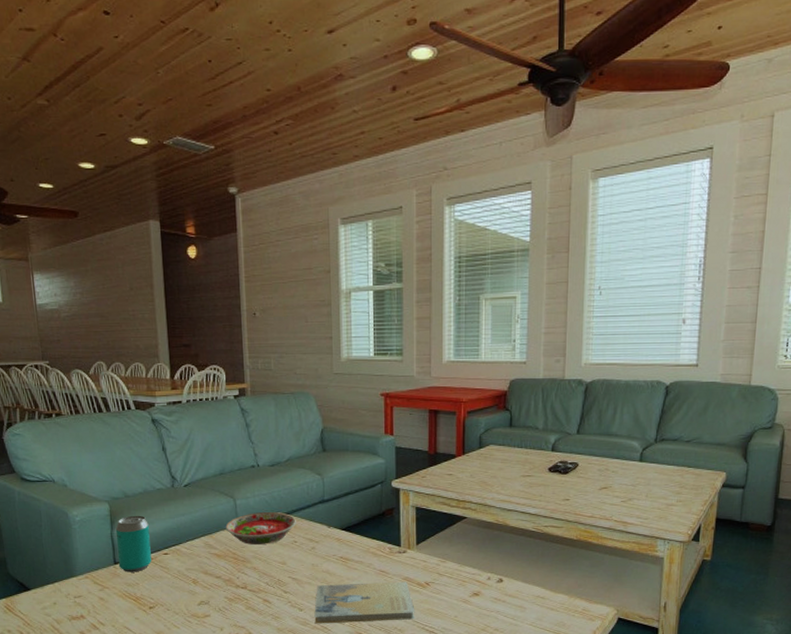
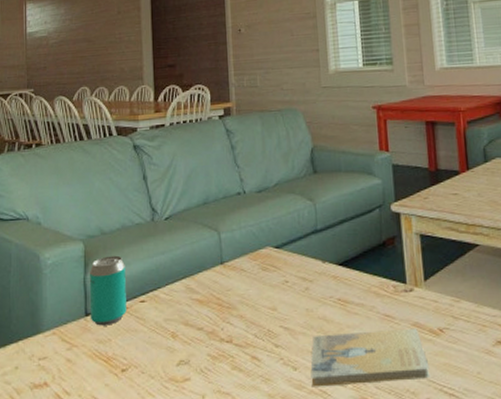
bowl: present [225,512,296,544] -> none [209,246,287,287]

